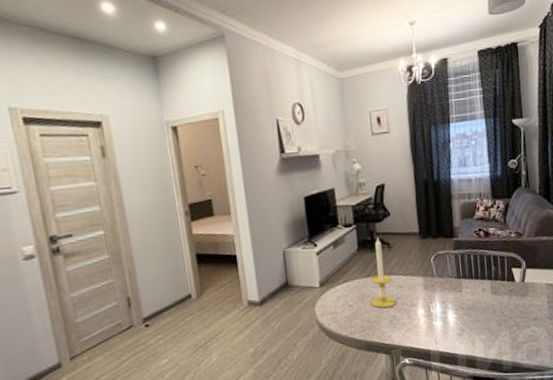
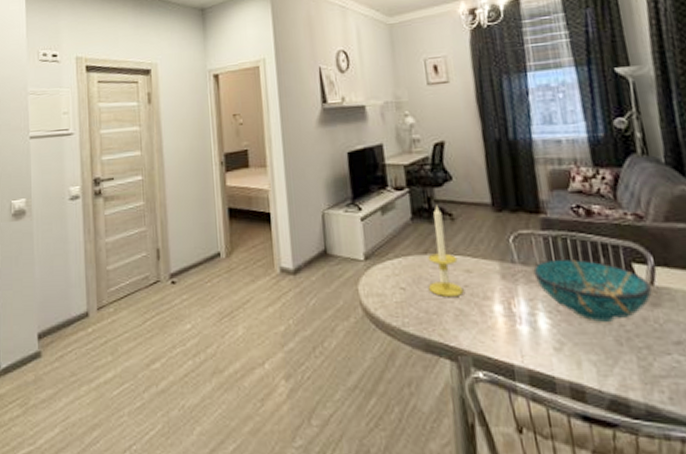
decorative bowl: none [446,269,522,313] -> present [533,259,652,323]

